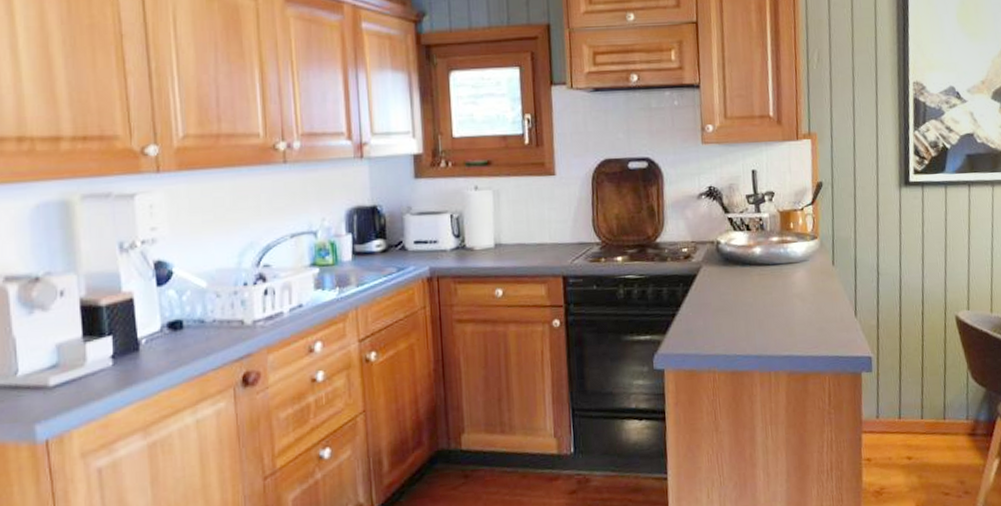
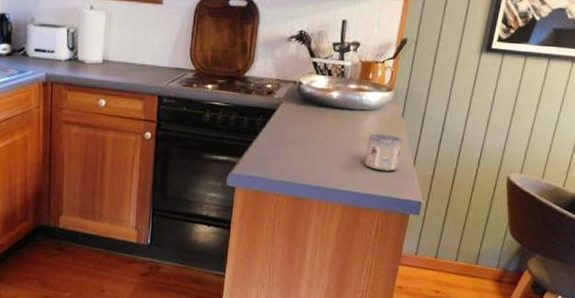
mug: none [801,286,839,328] -> present [365,133,403,172]

